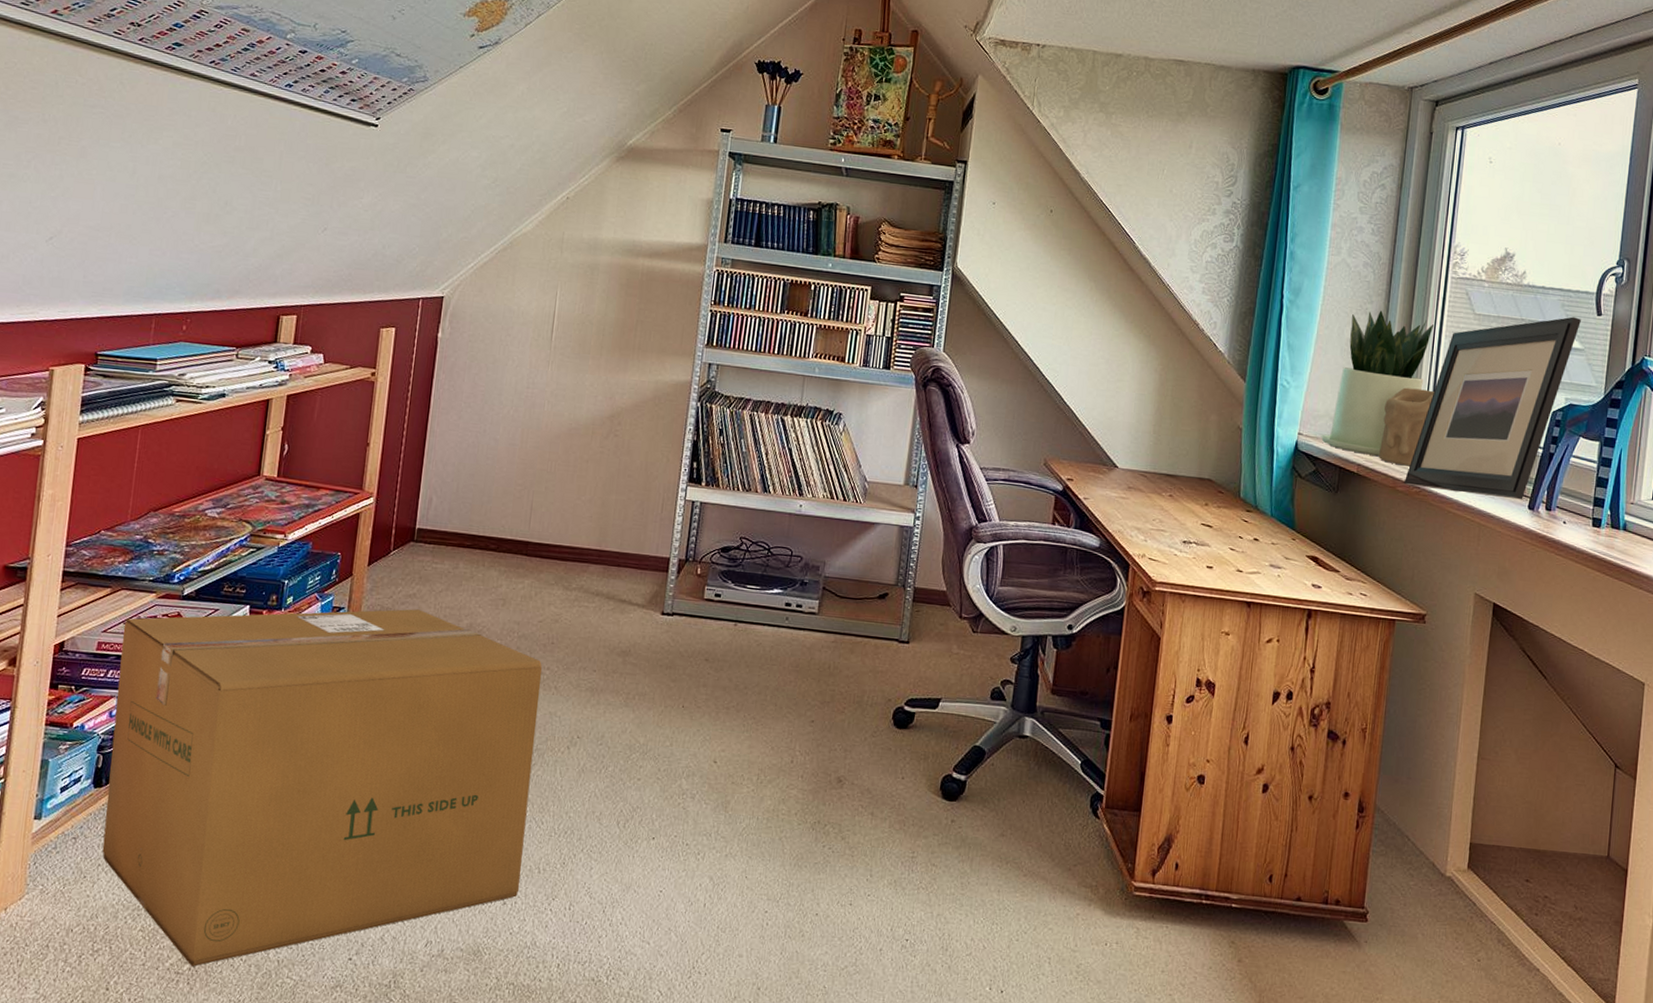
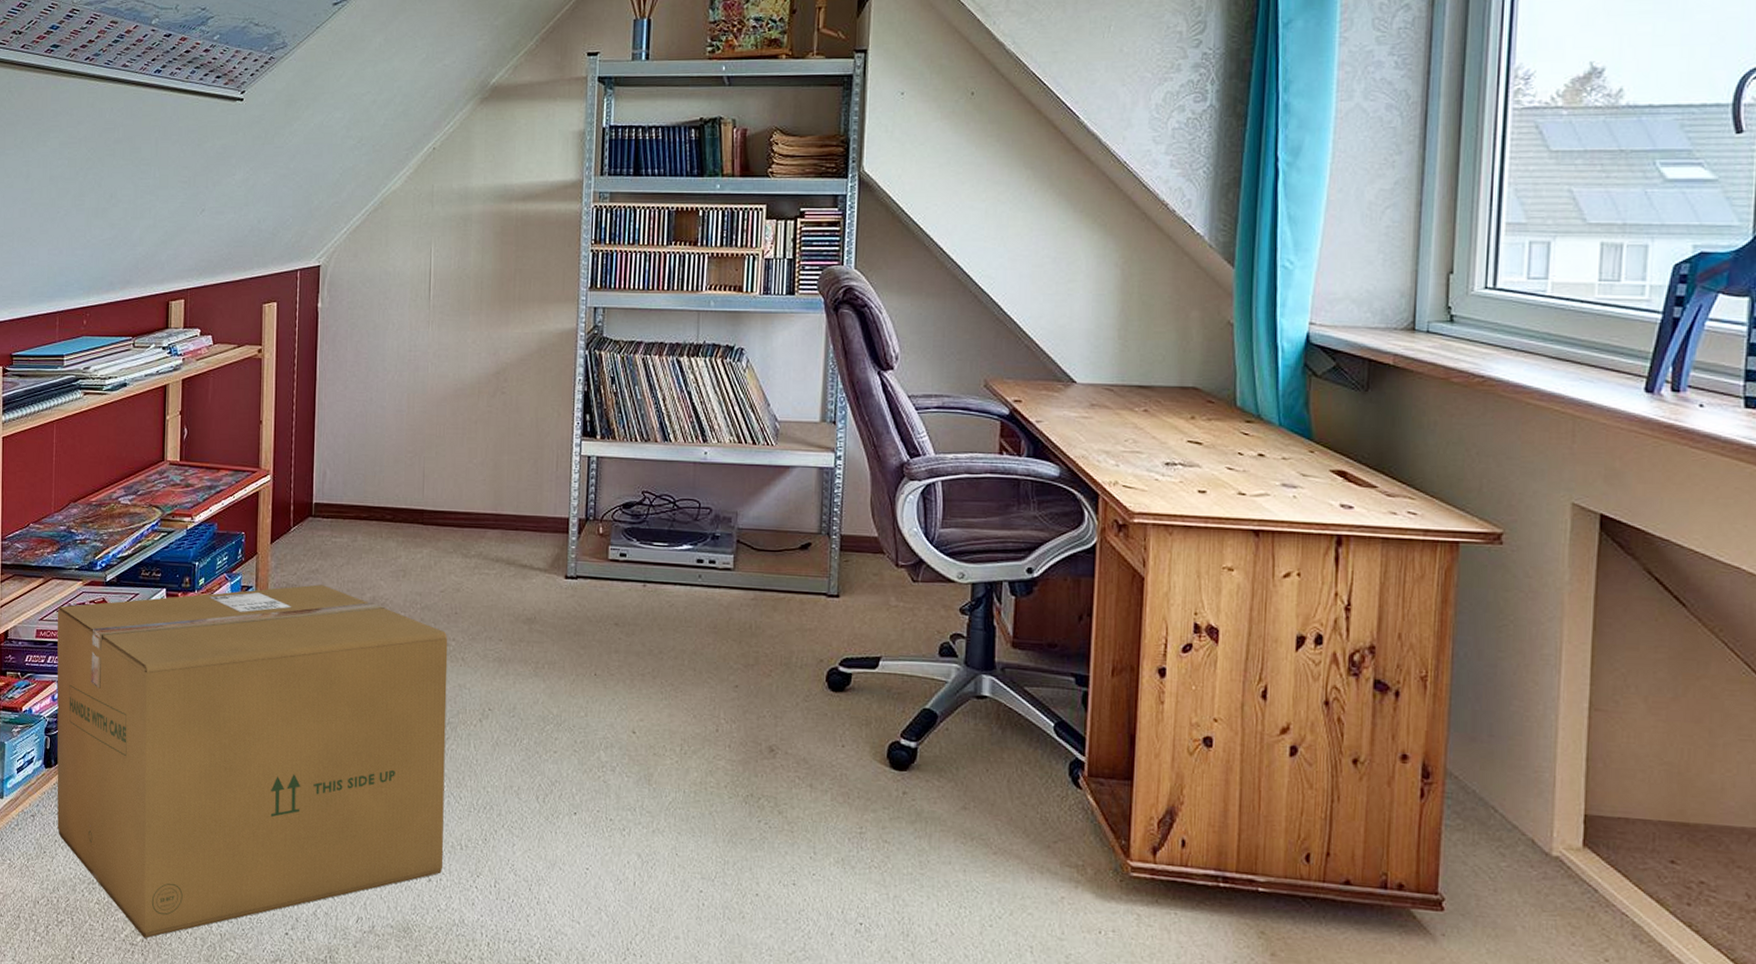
planter: present [1320,310,1435,456] -> none [1340,161,1492,341]
candle: present [1378,387,1434,466] -> none [1422,254,1497,351]
picture frame: present [1404,316,1581,500] -> none [1461,139,1711,381]

